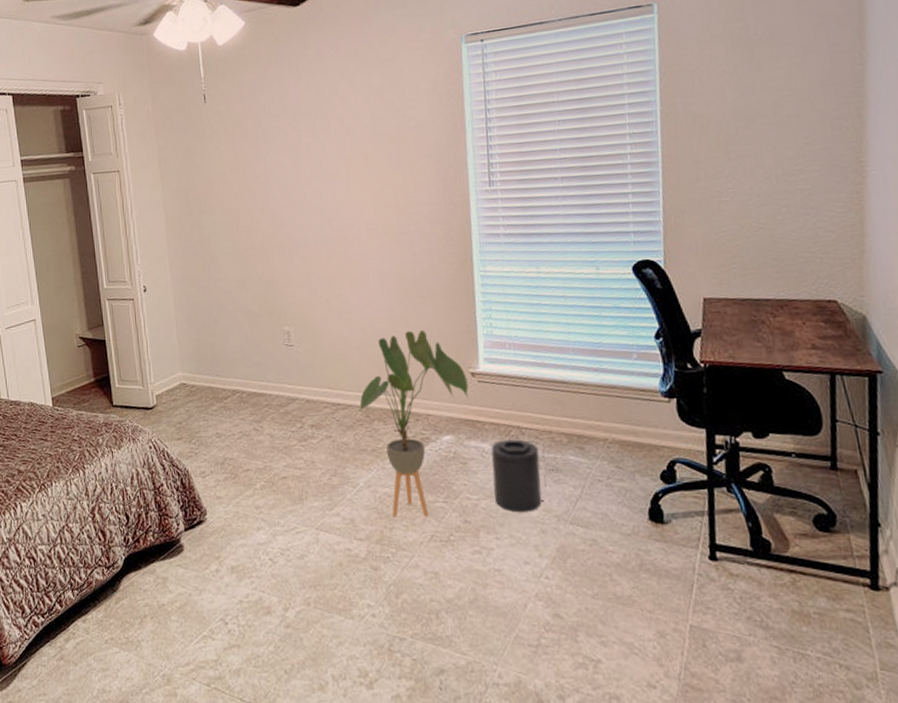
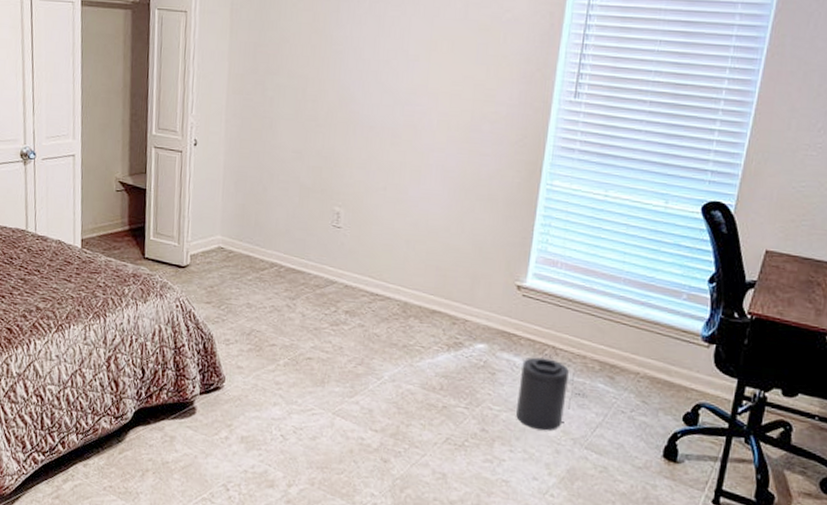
house plant: present [358,329,469,517] -> none [396,232,513,419]

